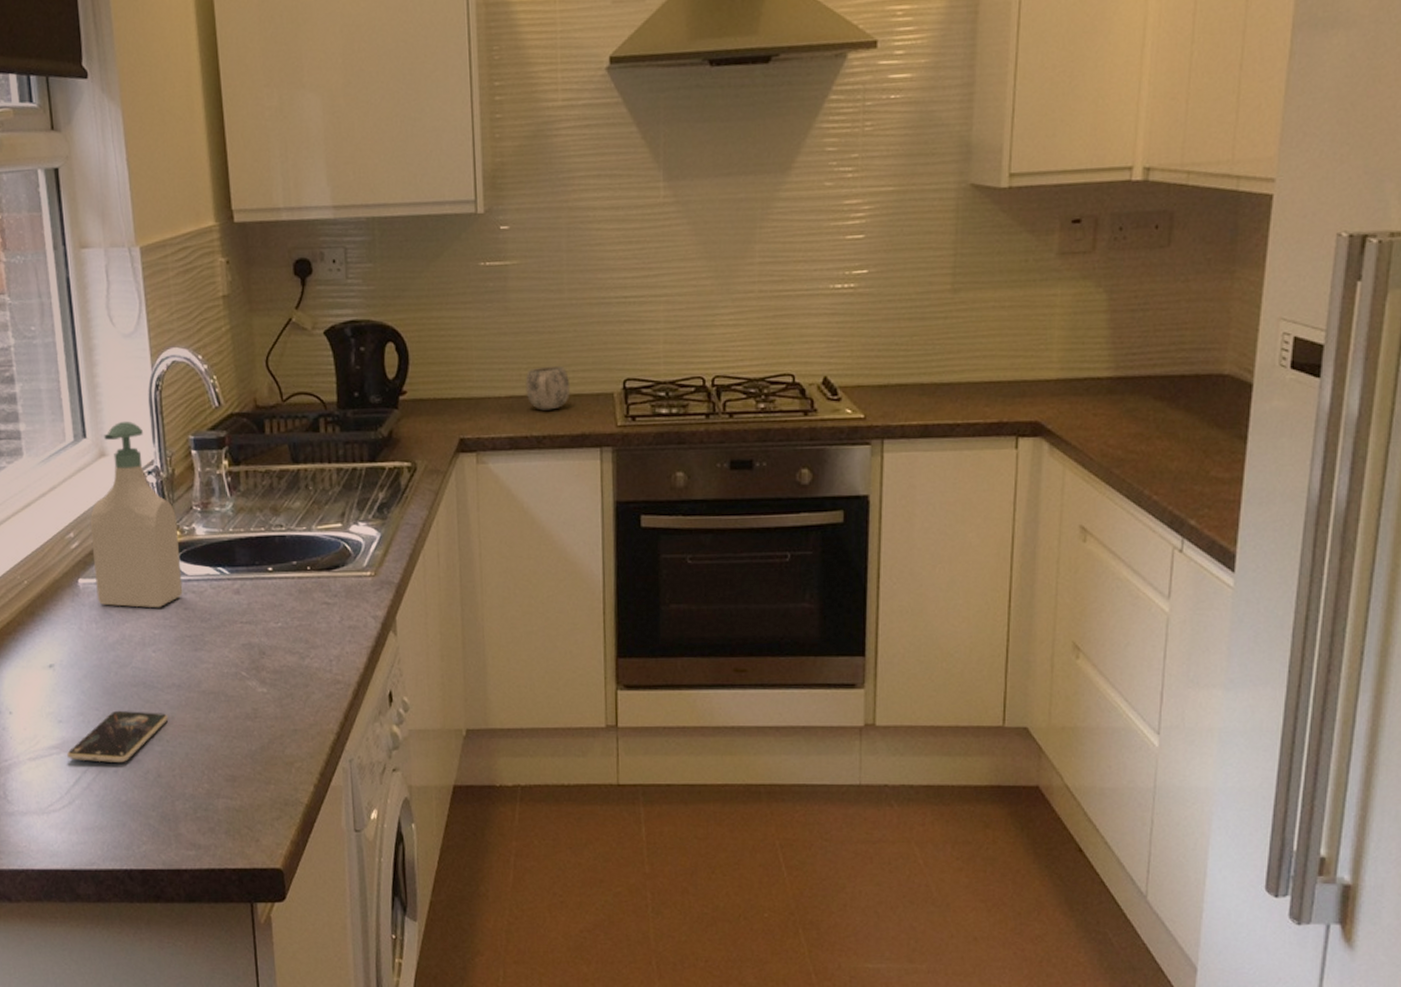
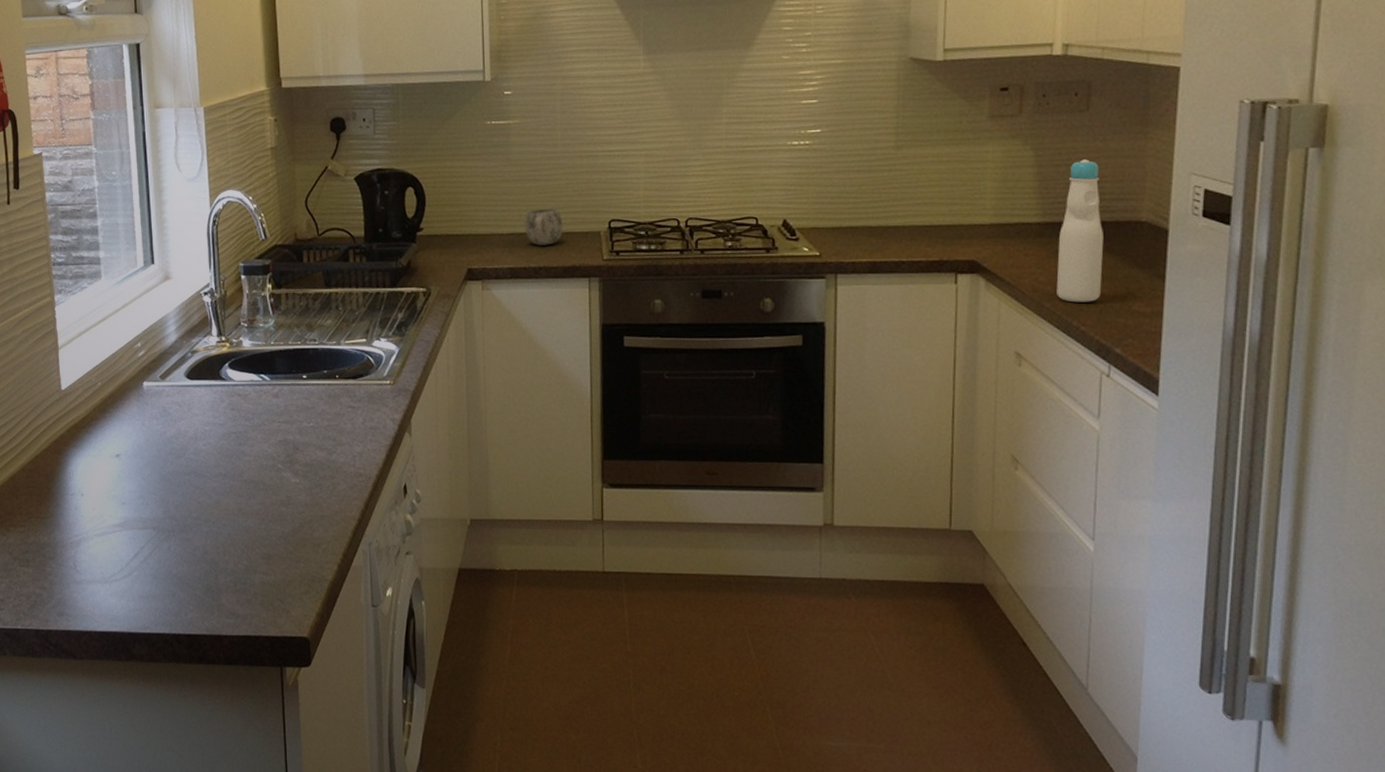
smartphone: present [67,710,169,762] -> none [128,495,215,540]
soap bottle: present [90,420,183,608] -> none [154,250,231,408]
bottle: none [1128,303,1181,468] -> present [1056,159,1104,303]

